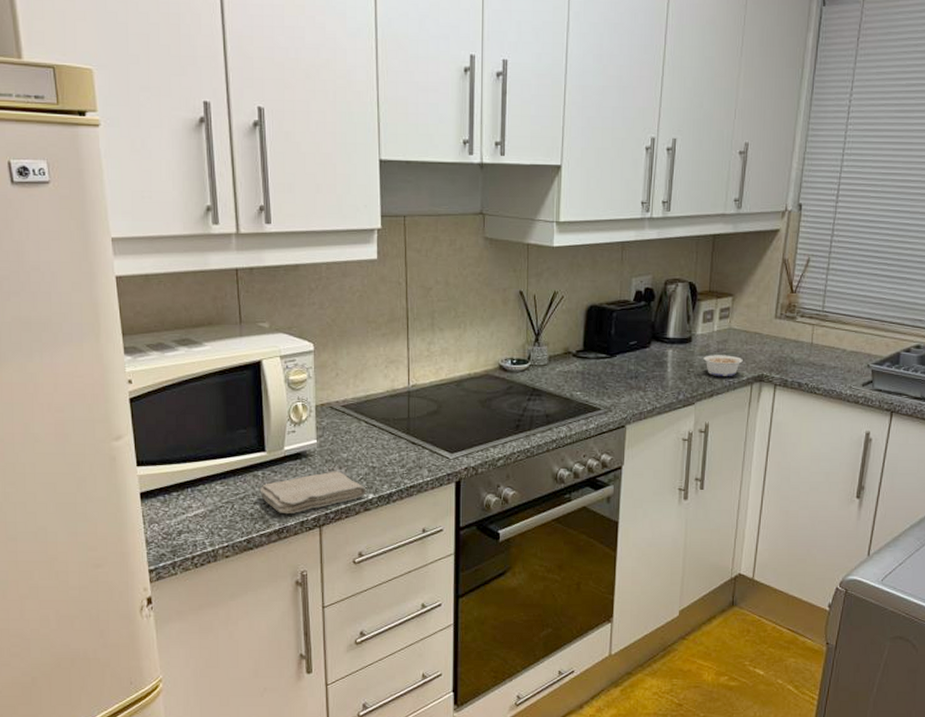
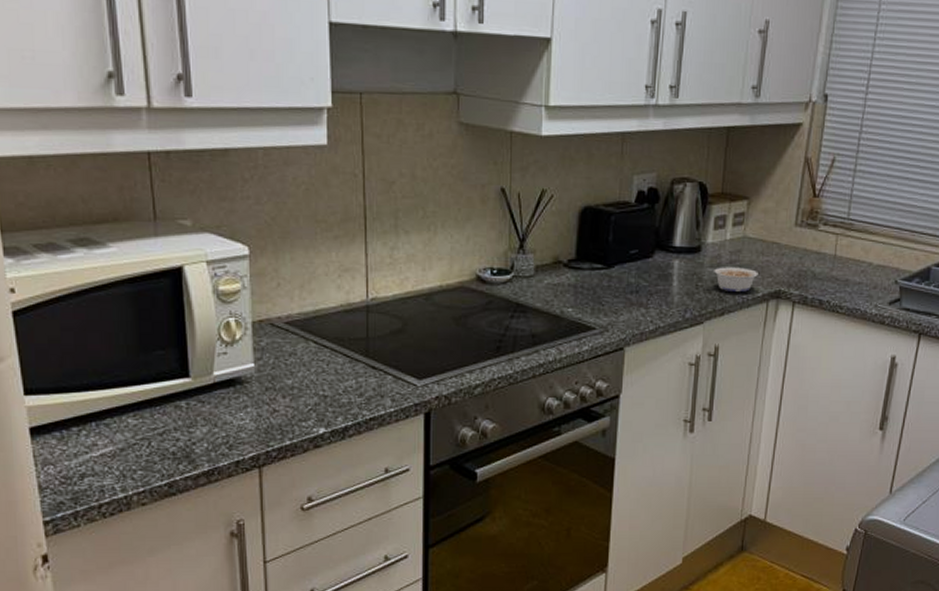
washcloth: present [259,471,367,514] -> none [183,401,317,453]

